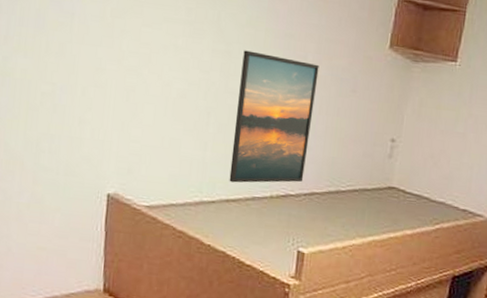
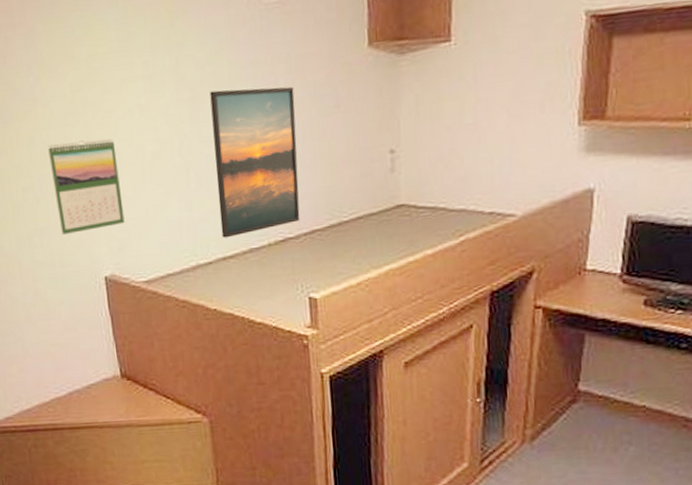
calendar: none [73,59,144,149] -> present [48,139,125,235]

